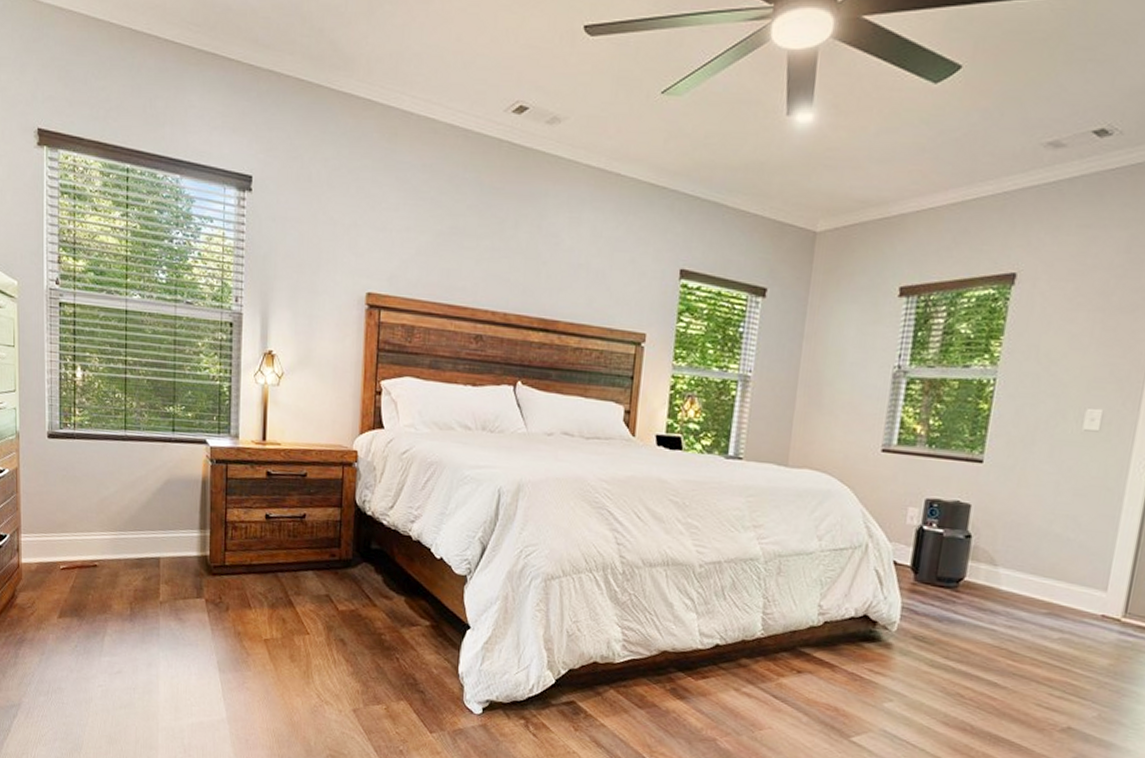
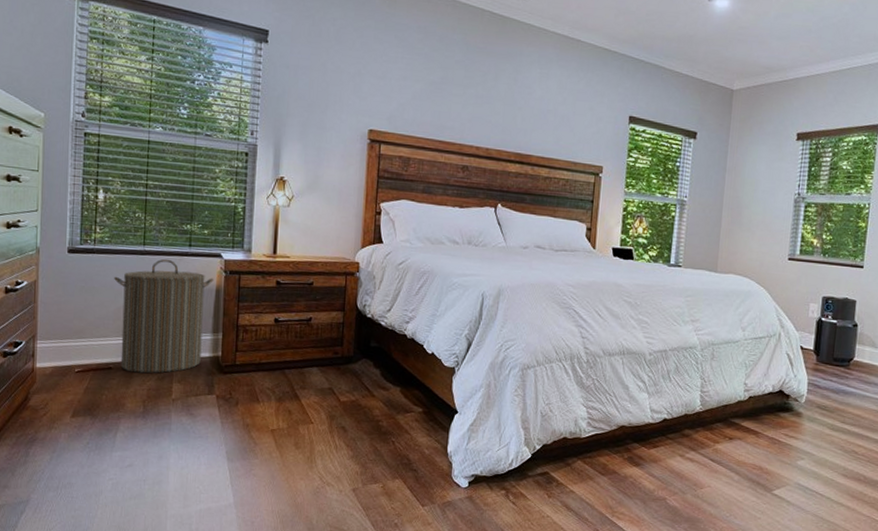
laundry hamper: none [96,445,199,573] -> present [114,258,214,374]

